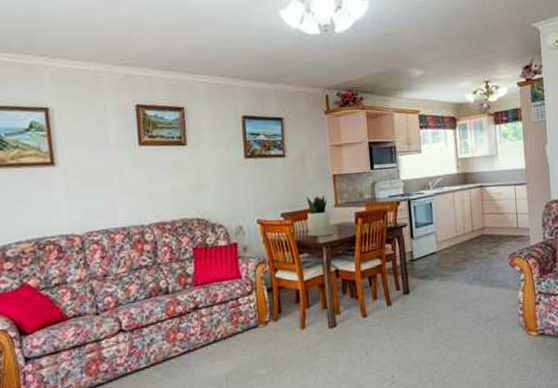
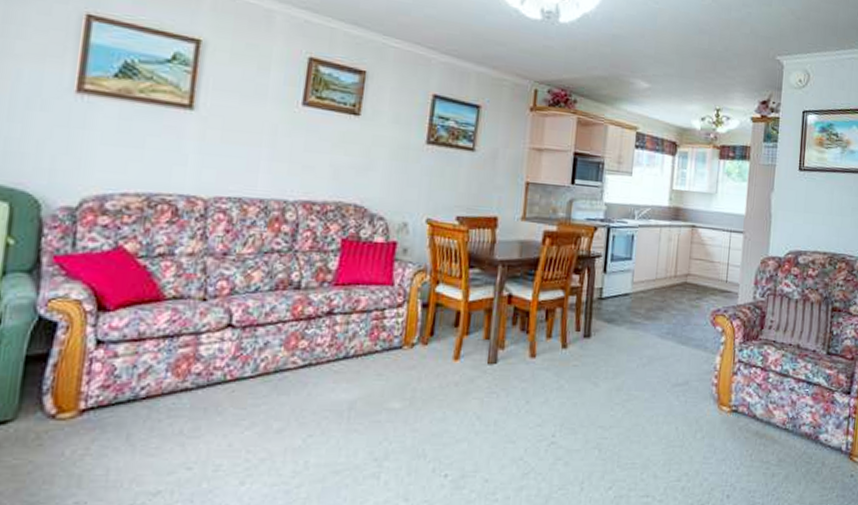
planter: present [306,194,334,238] -> none [482,202,515,253]

